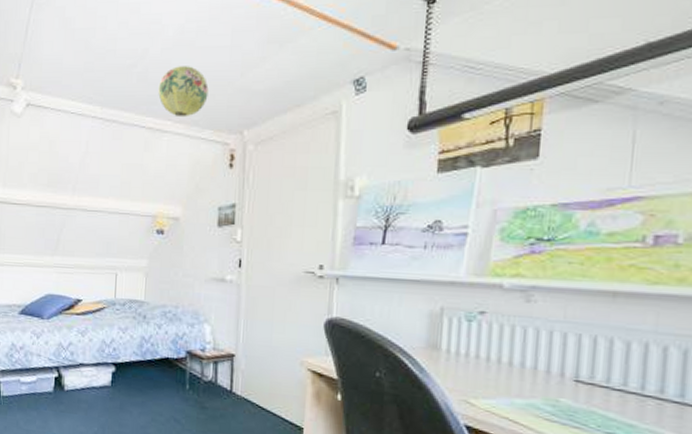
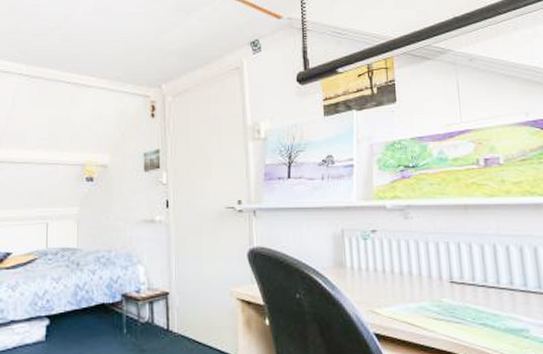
paper lantern: present [158,66,209,118] -> none [82,29,128,74]

